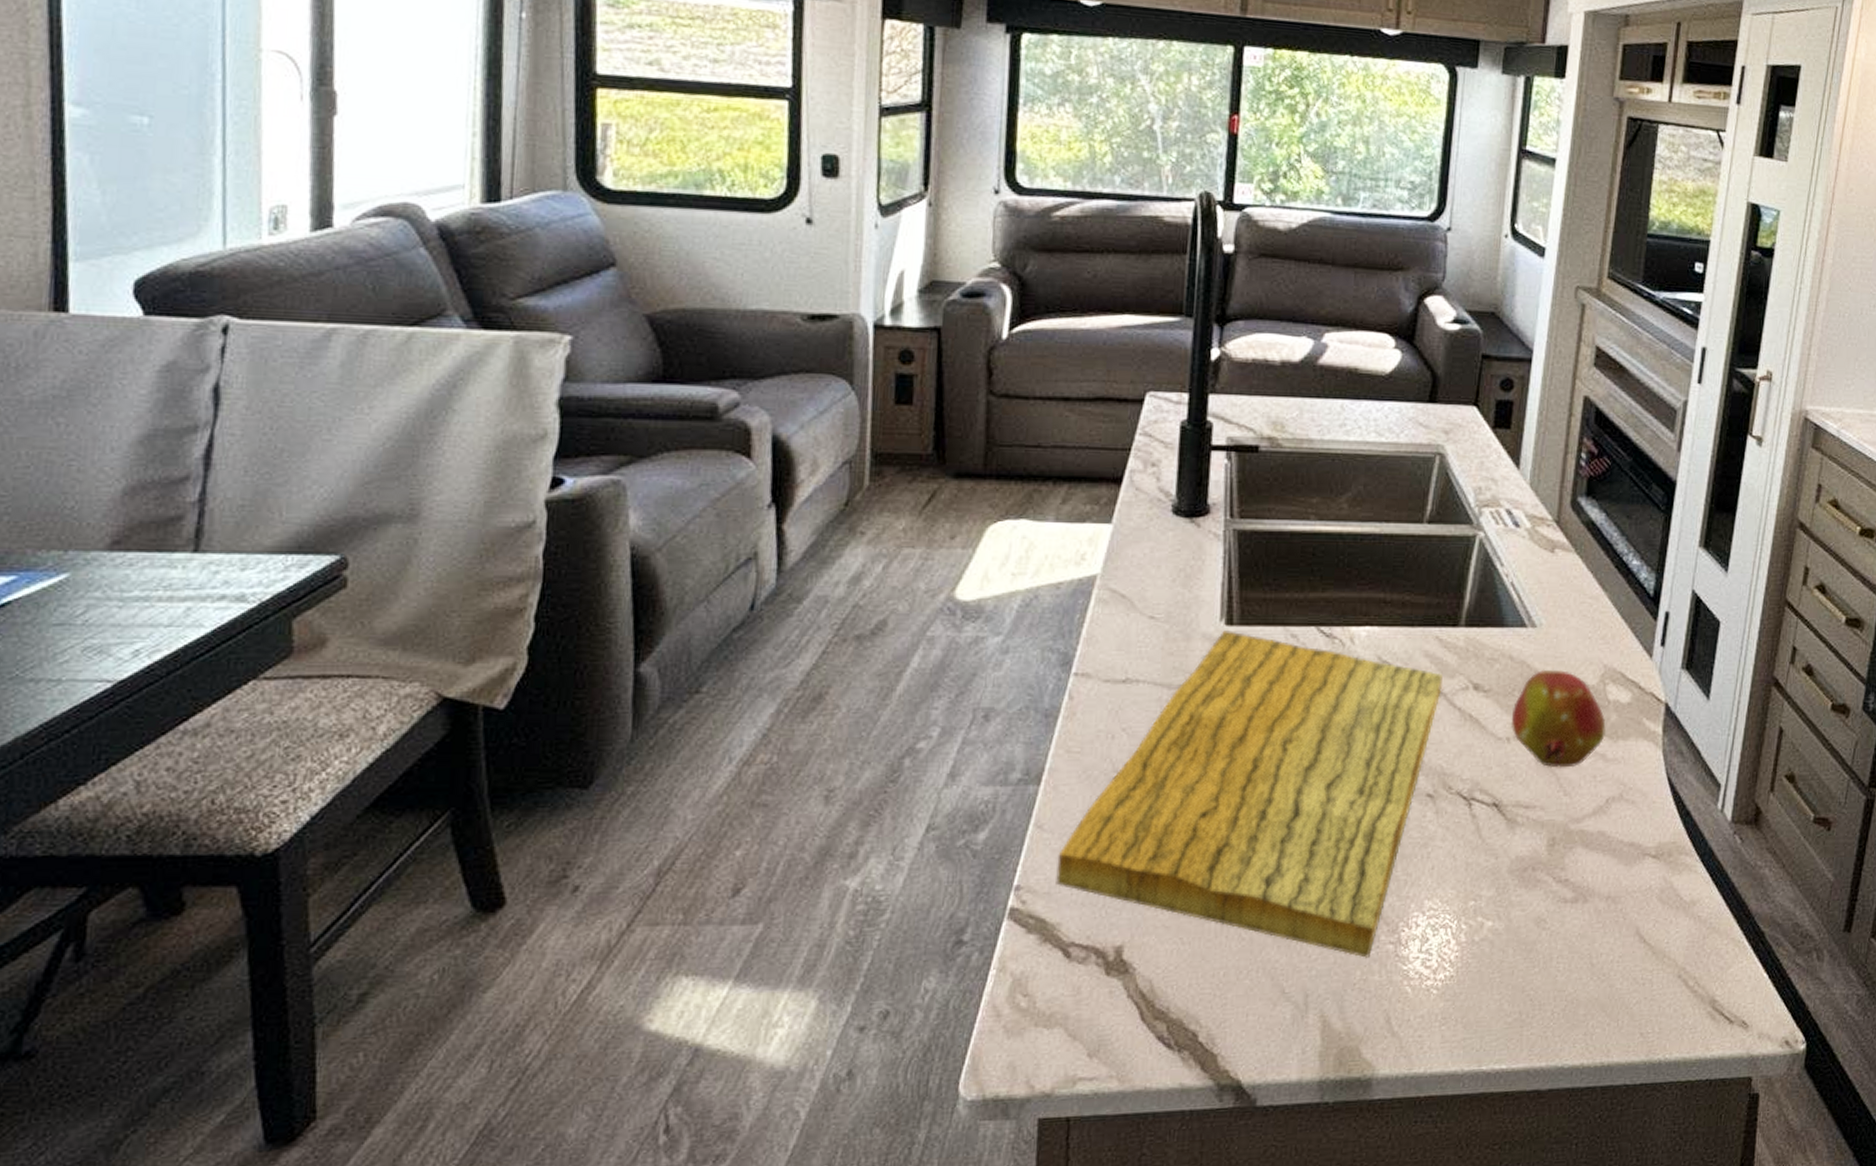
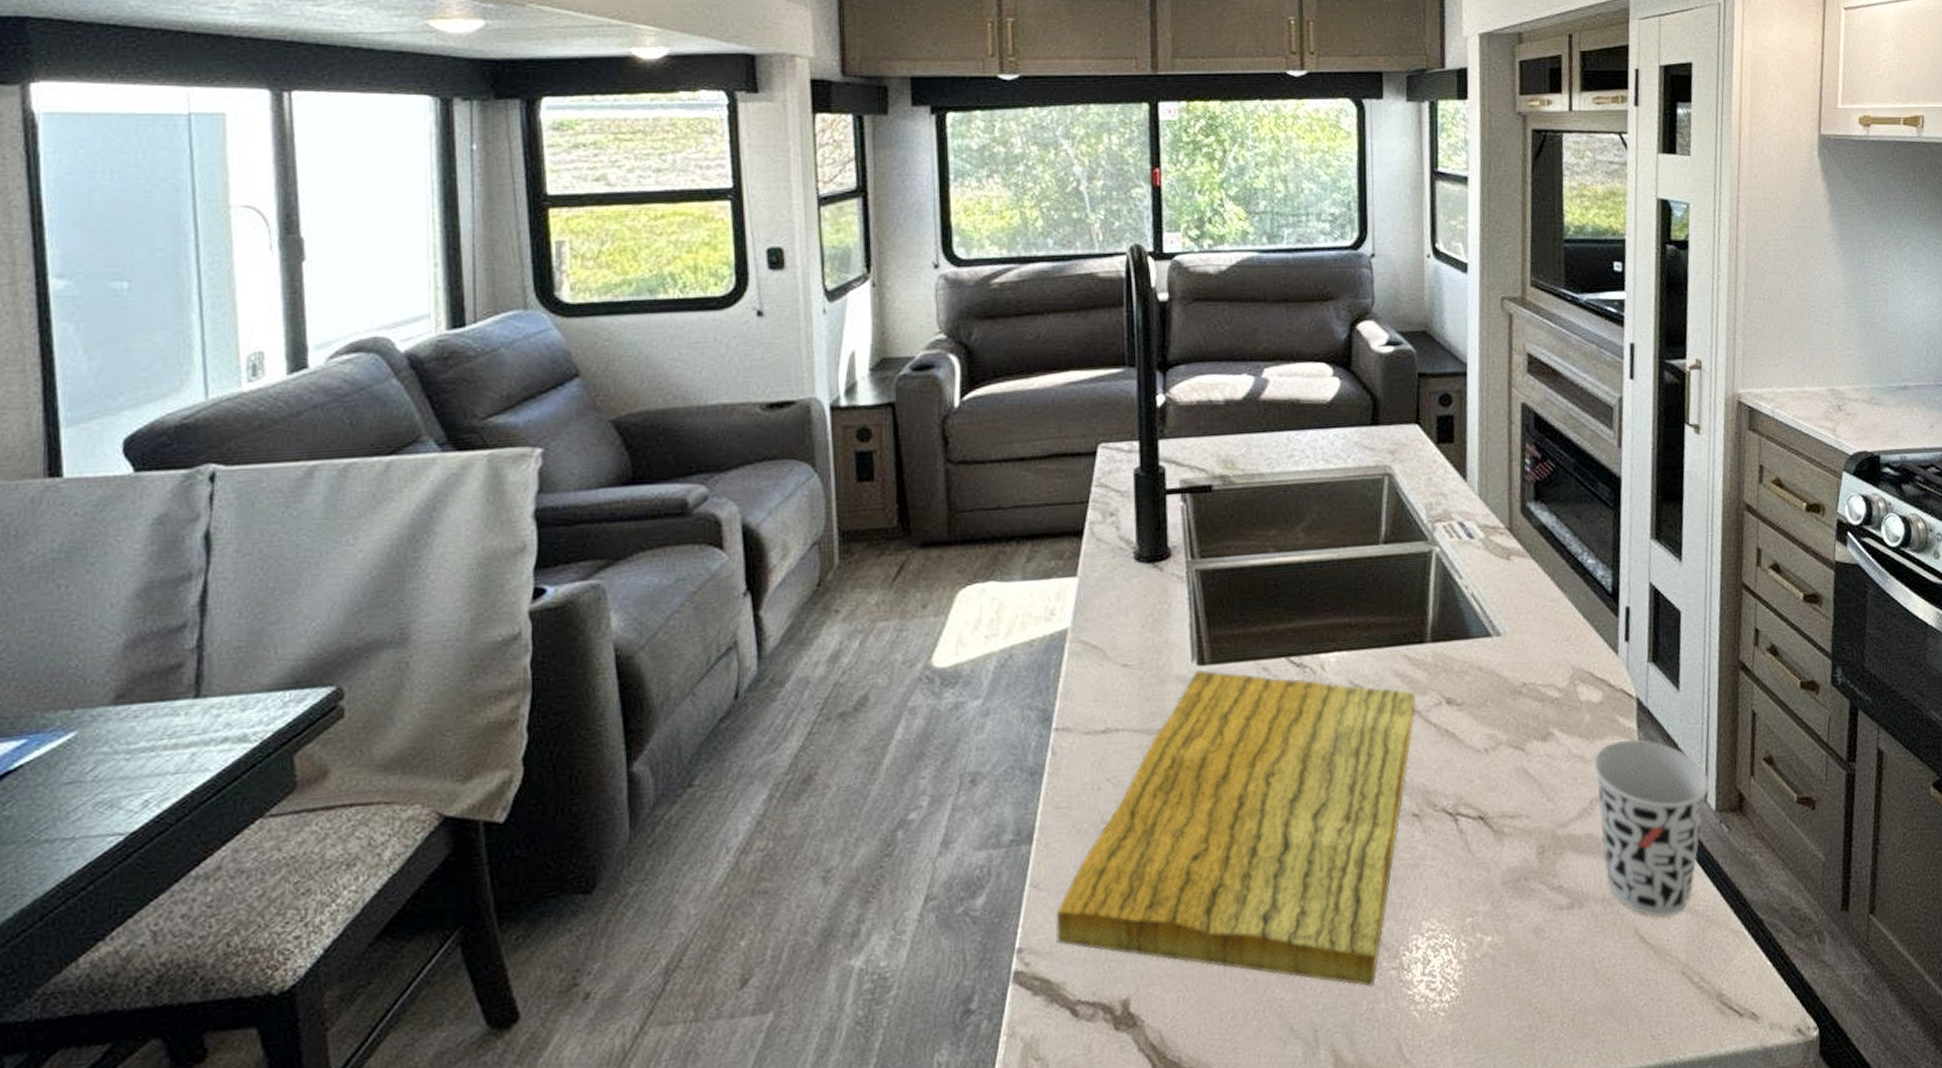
fruit: present [1511,669,1606,768] -> none [1486,676,1581,775]
cup: none [1613,743,1728,920] -> present [1593,738,1709,917]

